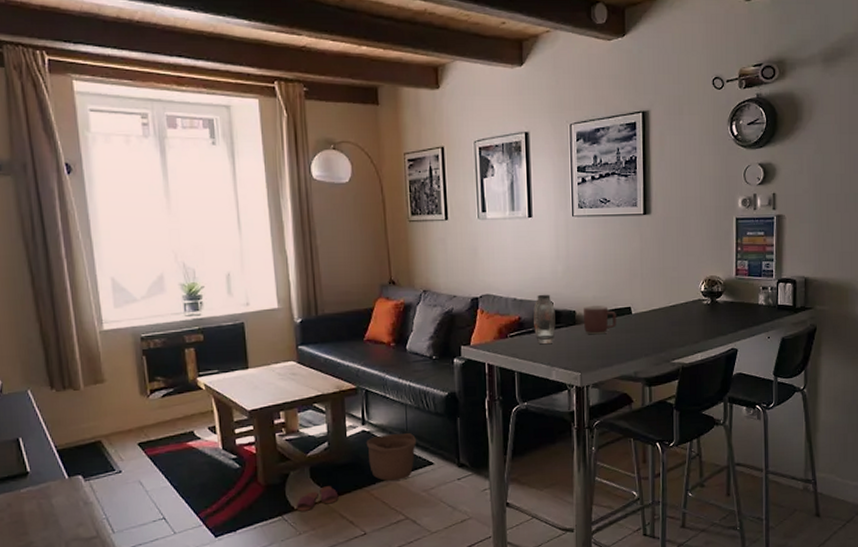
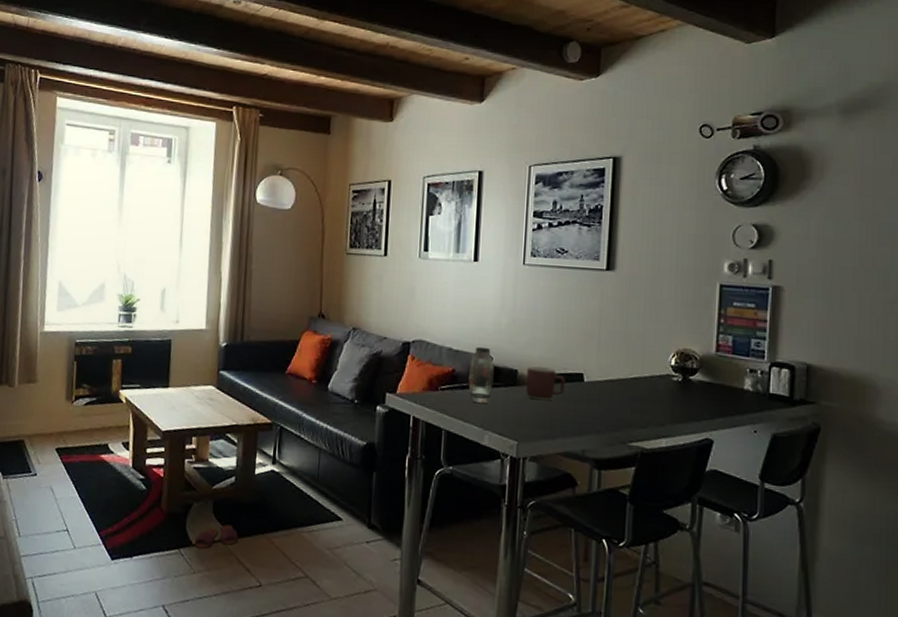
basket: present [366,433,417,481] -> none [273,478,327,532]

